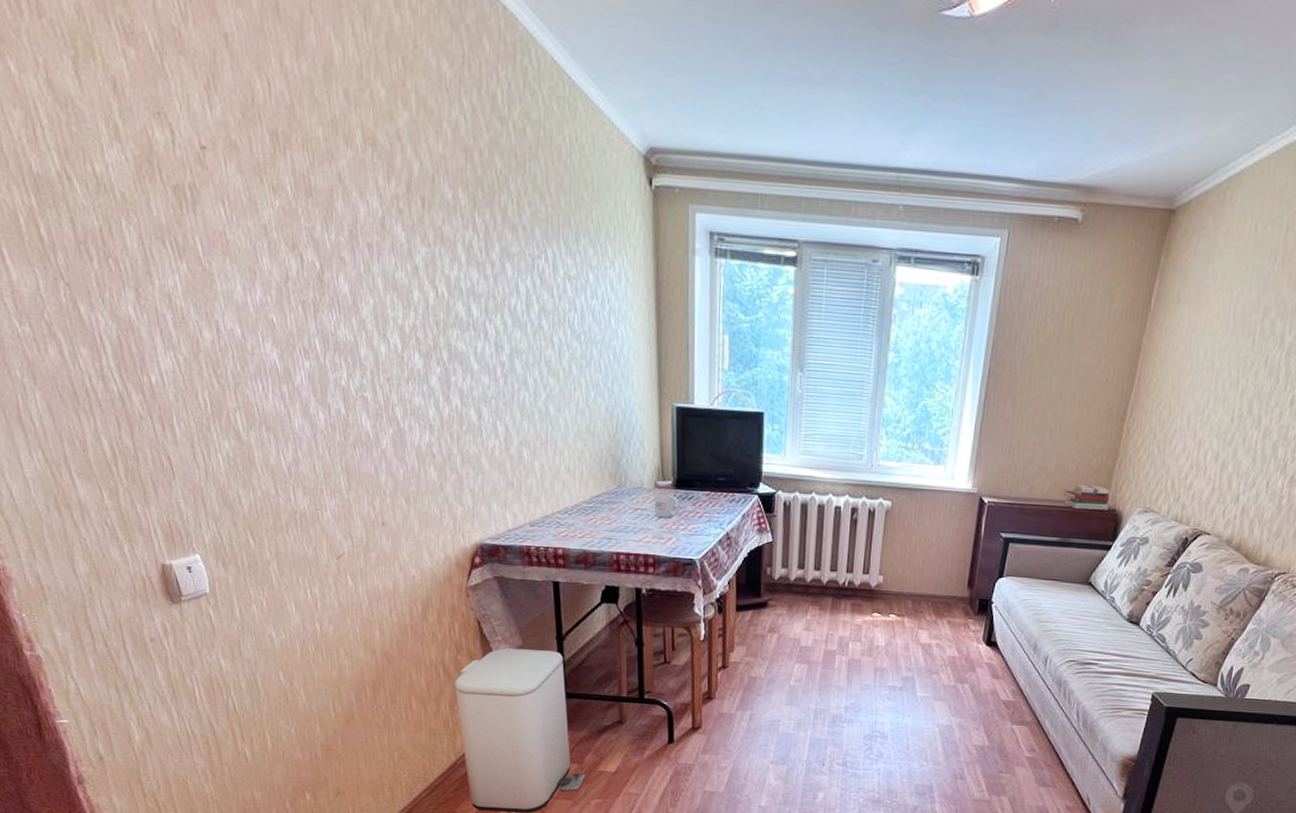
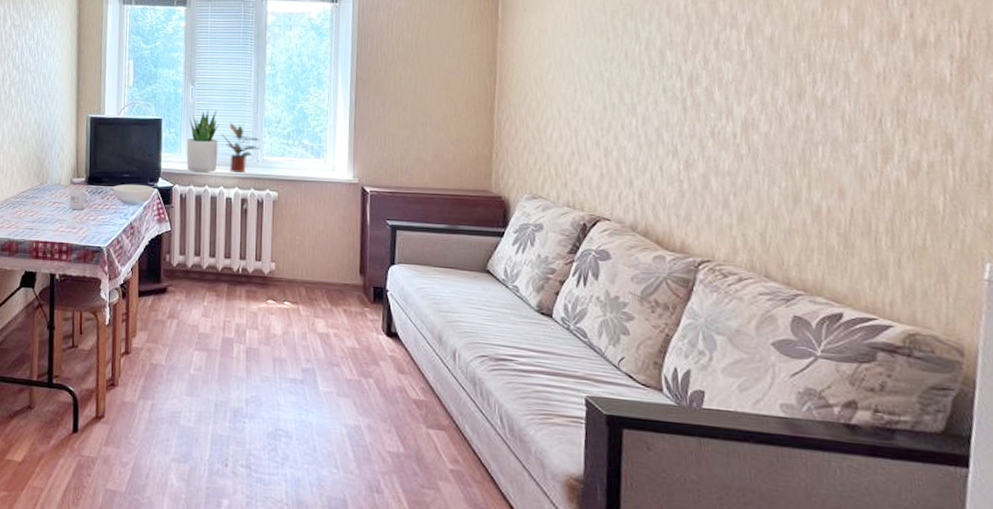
bowl: none [706,489,753,515] -> present [113,184,153,206]
planter: none [791,403,832,478] -> present [186,109,220,173]
potted plant: none [832,419,877,479] -> present [221,122,260,173]
books: present [1064,485,1110,512] -> none [445,173,494,199]

